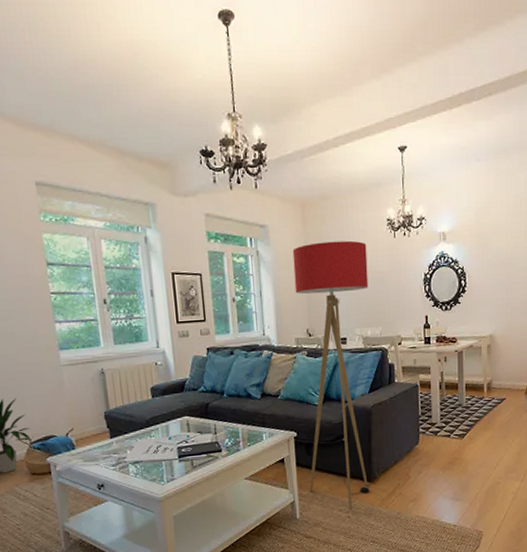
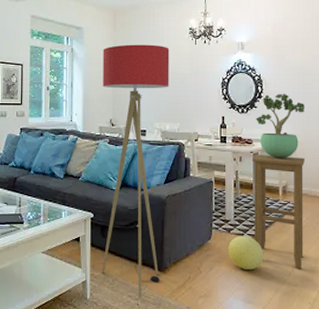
decorative ball: none [436,436,470,470] -> present [228,235,264,270]
stool: none [457,351,508,463] -> present [252,154,305,270]
potted plant: none [460,285,508,355] -> present [256,93,305,158]

